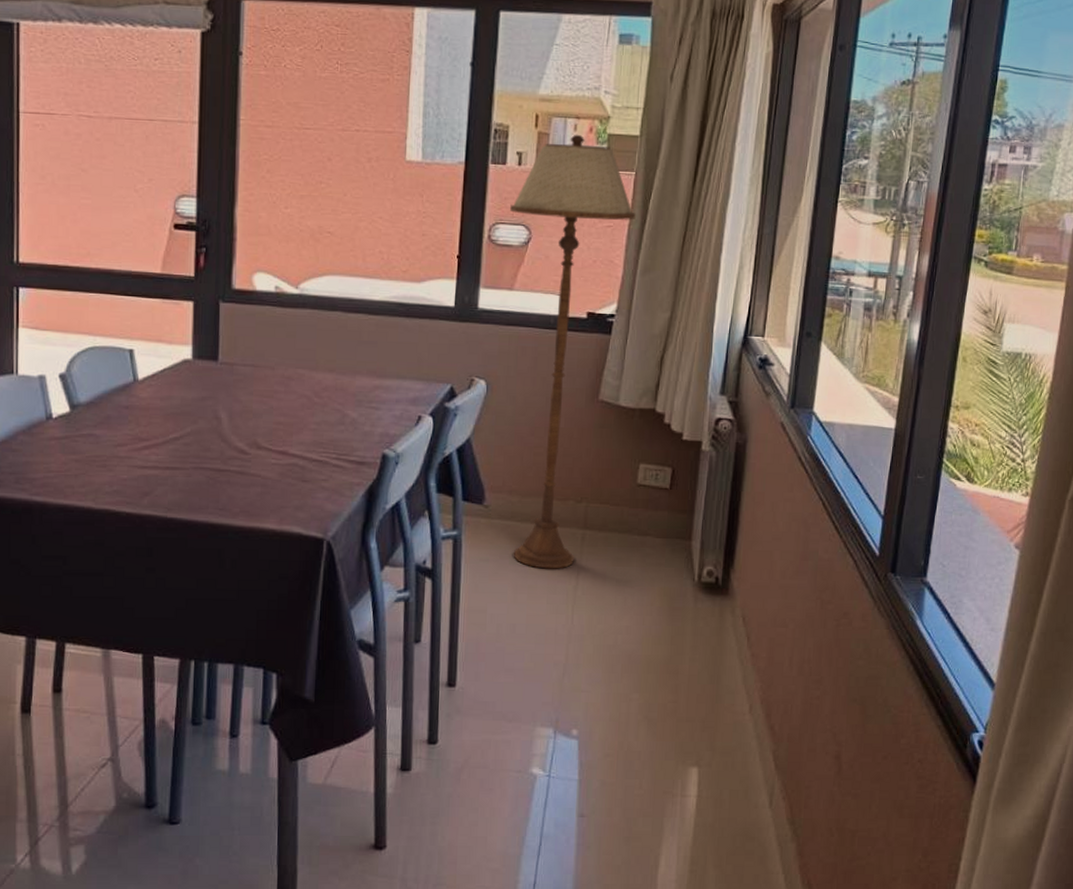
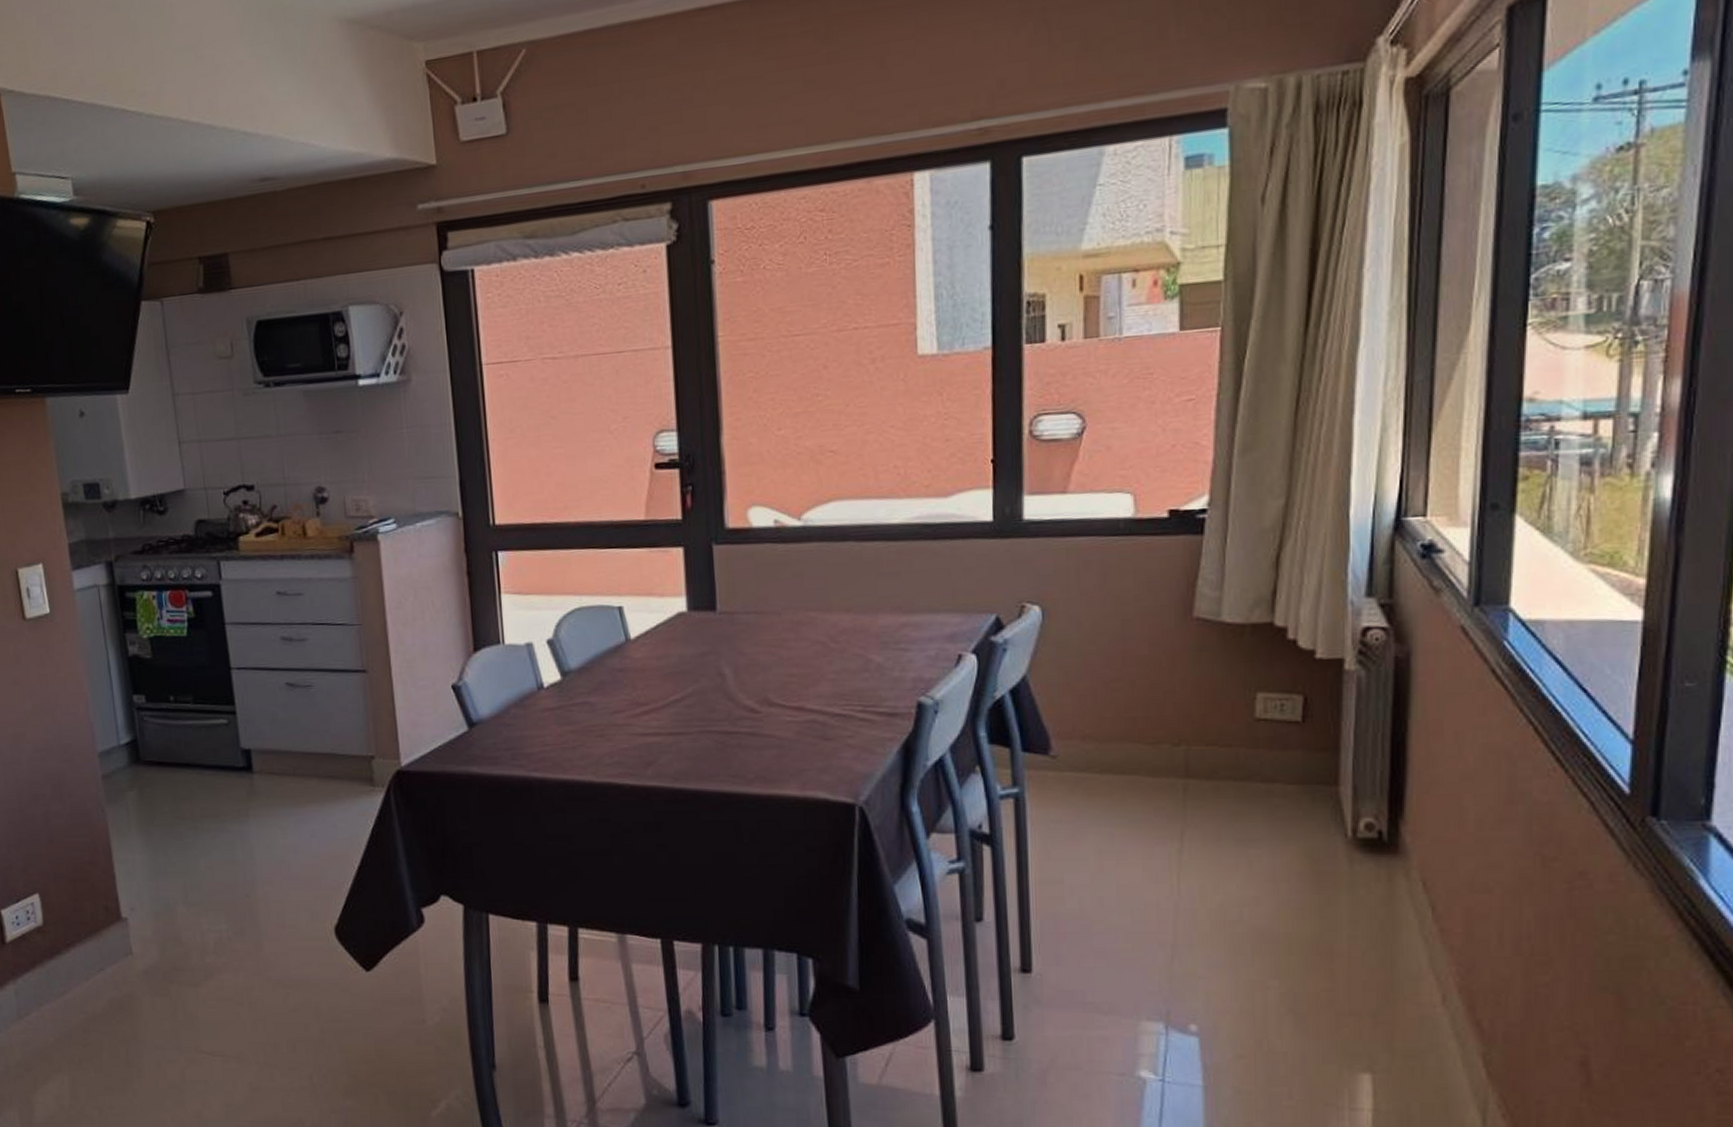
floor lamp: present [510,134,636,569] -> none [1055,290,1226,829]

